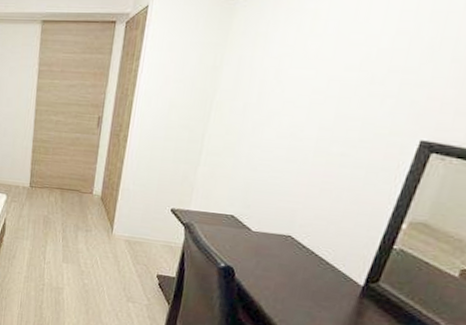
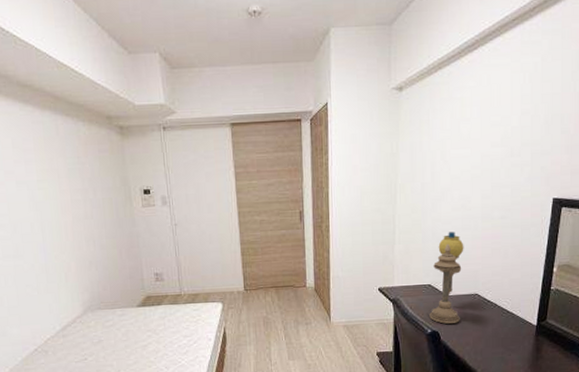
table lamp: none [225,161,285,263] -> present [429,232,464,324]

